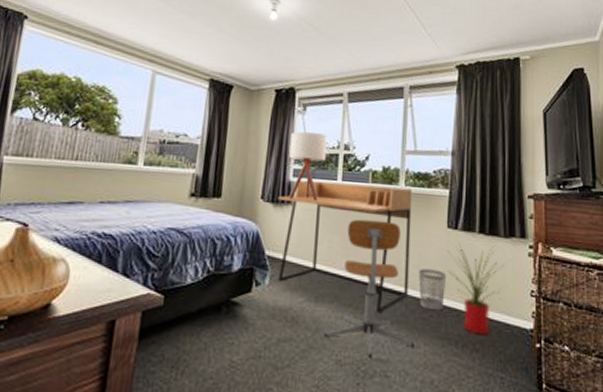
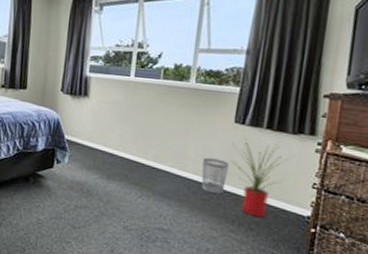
desk: present [277,181,413,314] -> none [75,76,203,193]
lamp: present [288,131,328,202] -> none [85,30,123,95]
office chair: present [324,219,415,358] -> none [114,111,194,227]

